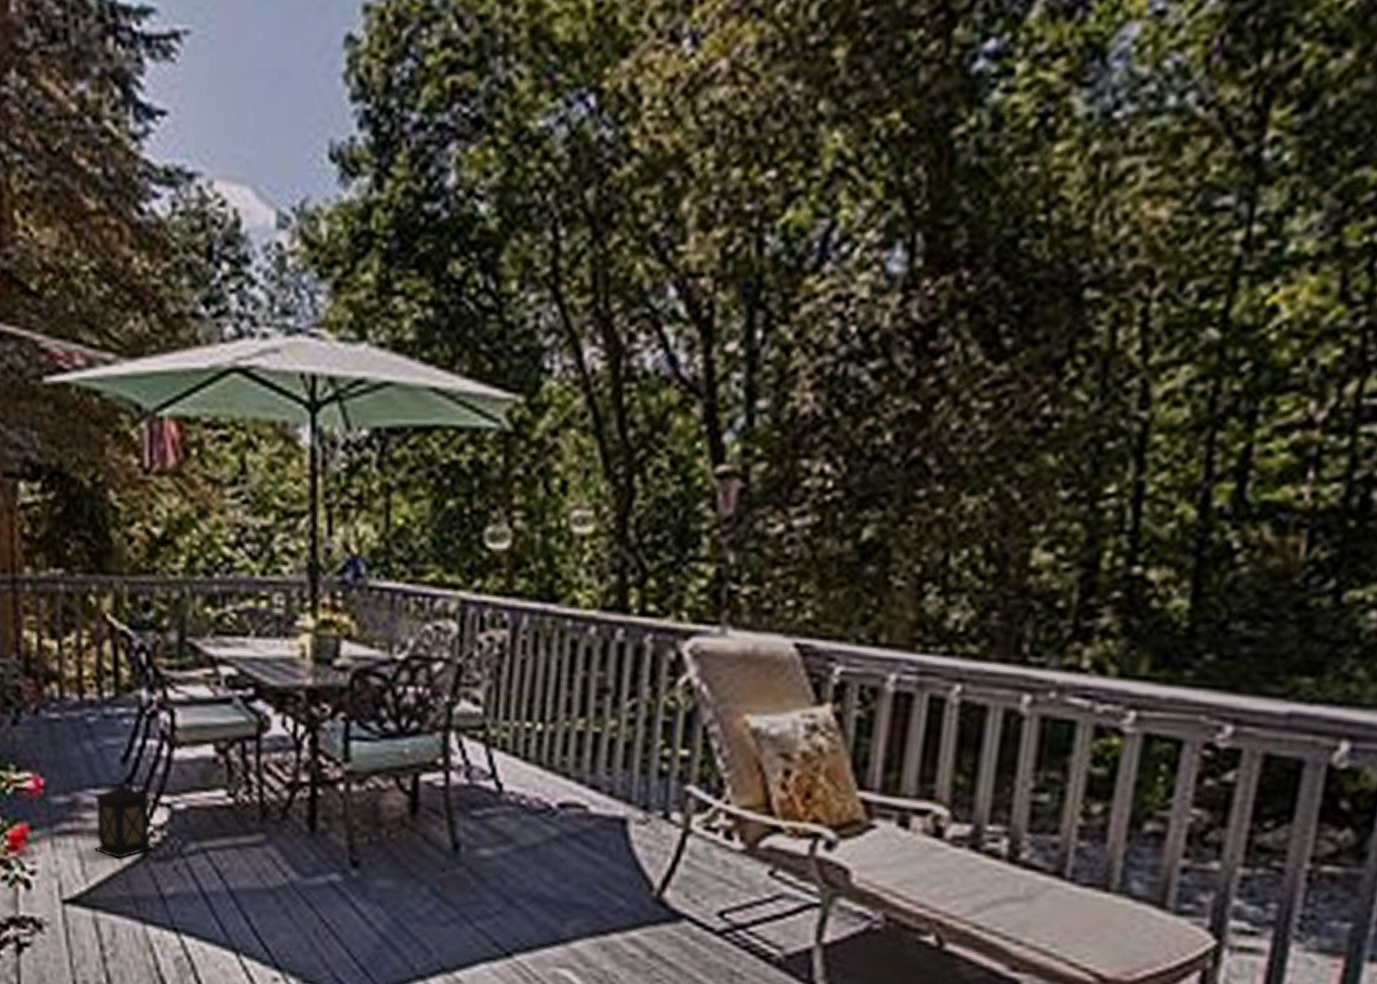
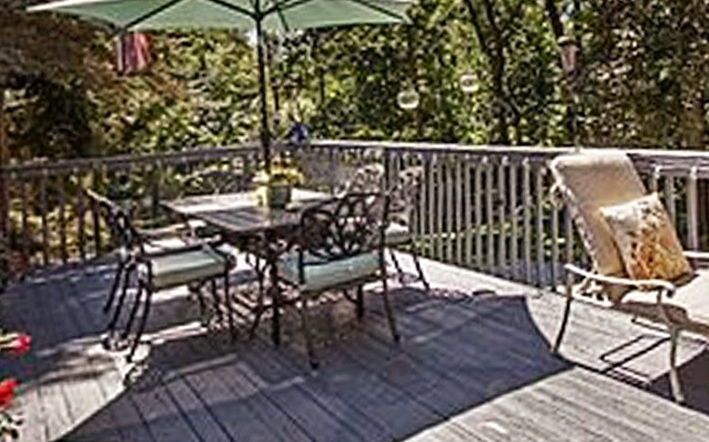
lantern: present [94,779,155,859] -> none [78,326,137,396]

